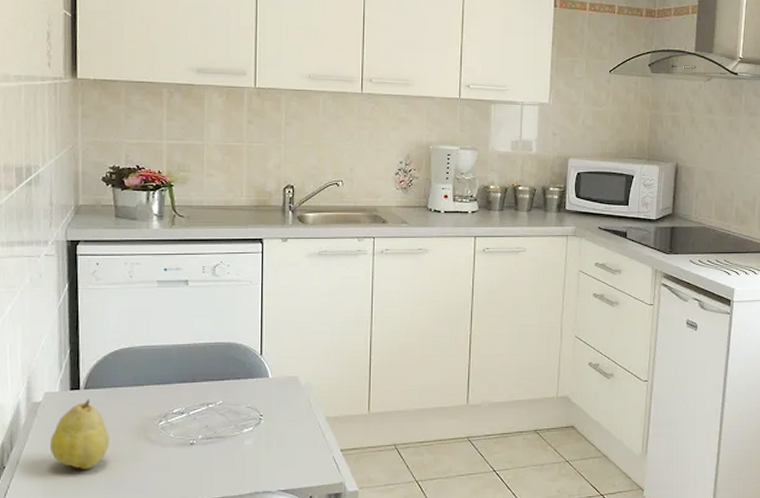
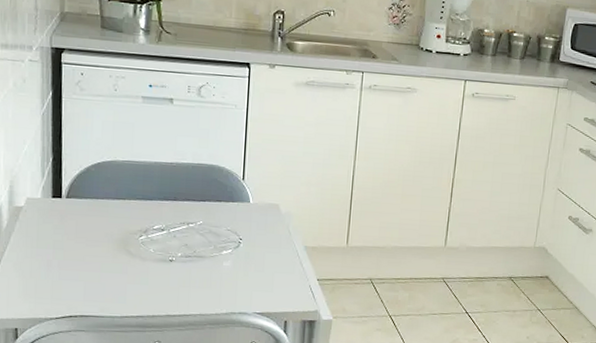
fruit: present [49,399,109,469] -> none [30,207,90,276]

